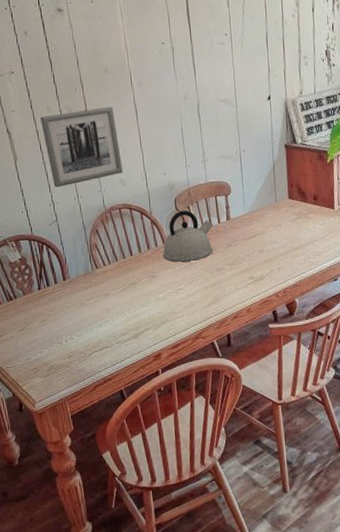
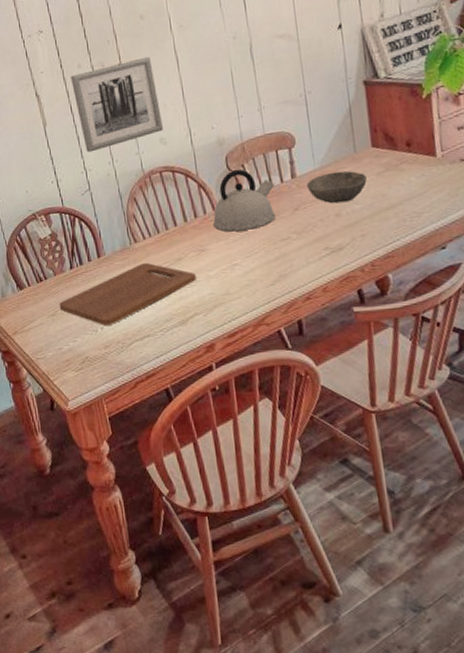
cutting board: none [27,285,148,339] -> present [59,262,196,325]
bowl: none [238,216,283,242] -> present [307,171,367,204]

